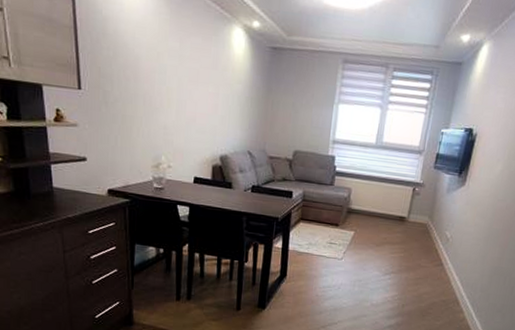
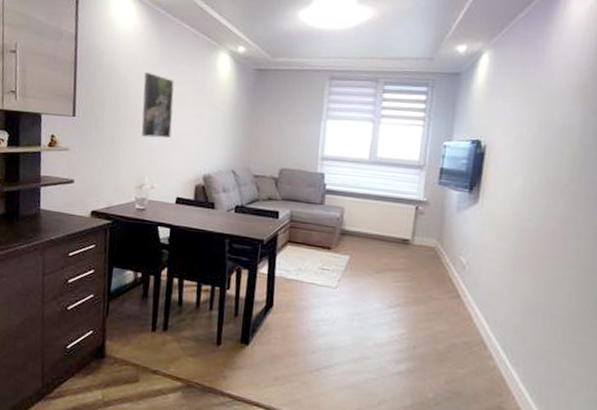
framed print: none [154,44,187,117] -> present [141,73,174,139]

